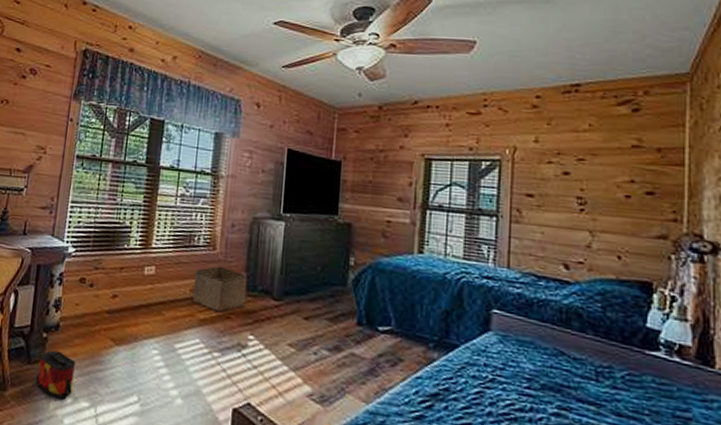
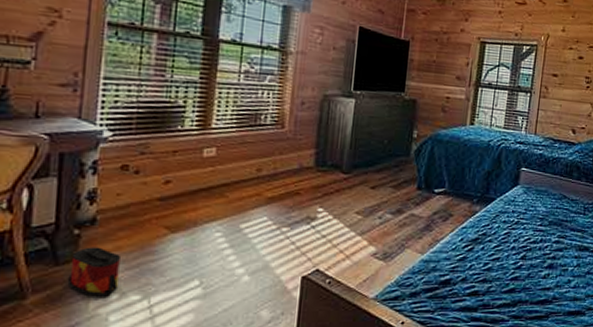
storage bin: present [192,266,248,312] -> none [259,144,318,189]

